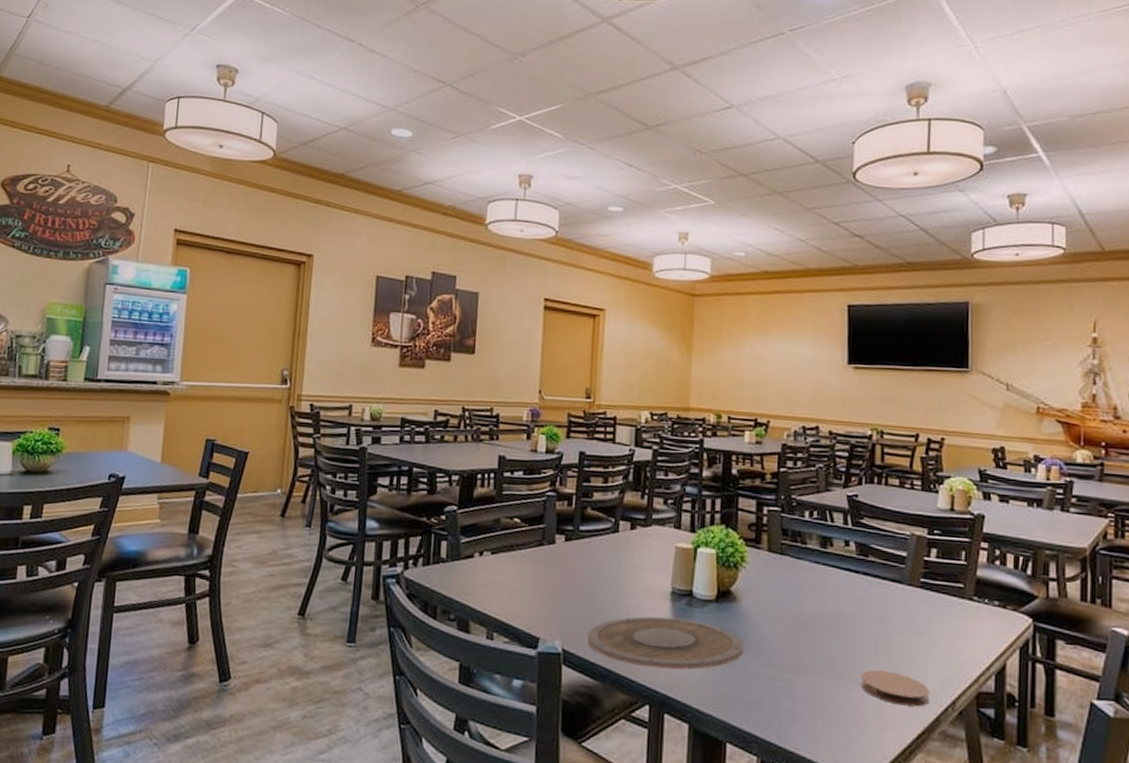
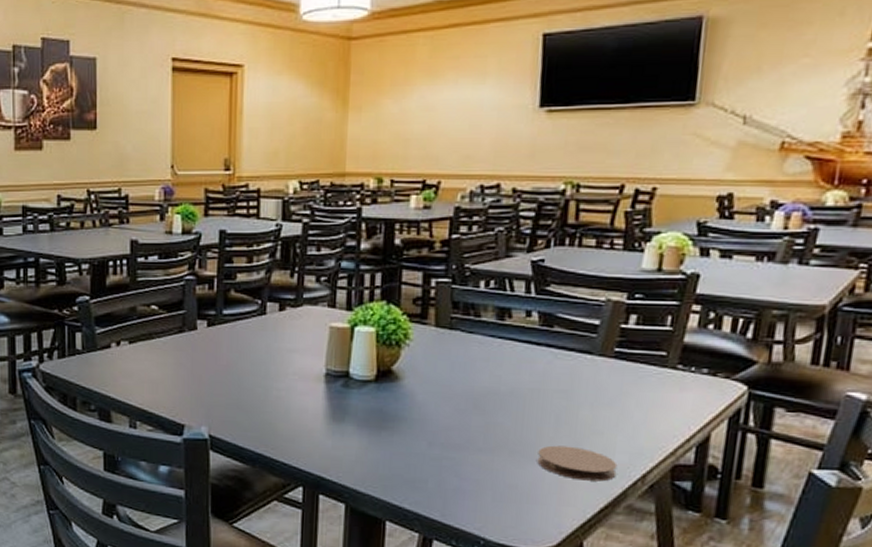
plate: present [587,616,745,670] -> none [235,399,407,452]

